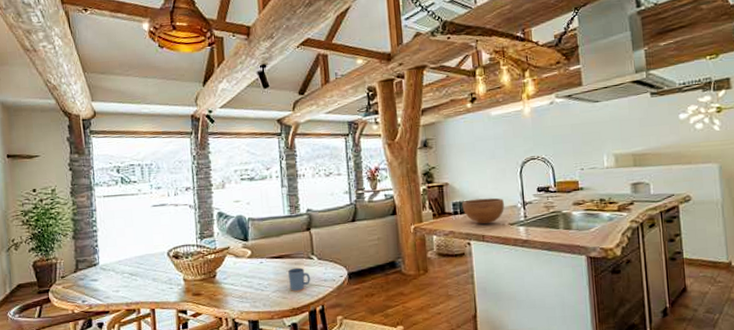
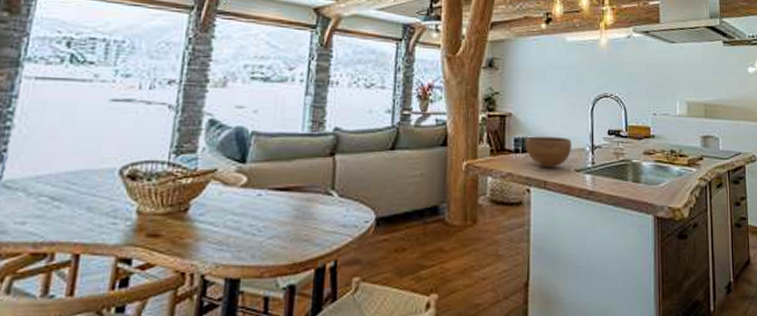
mug: present [288,267,310,292] -> none [293,206,325,240]

